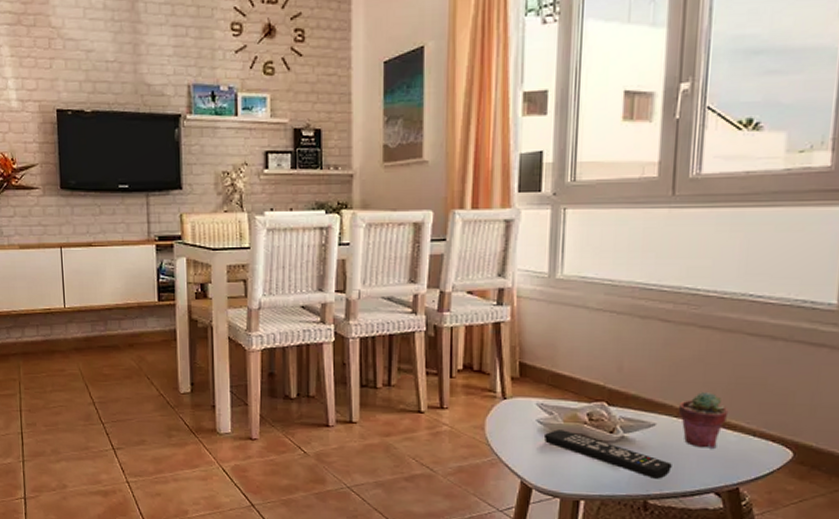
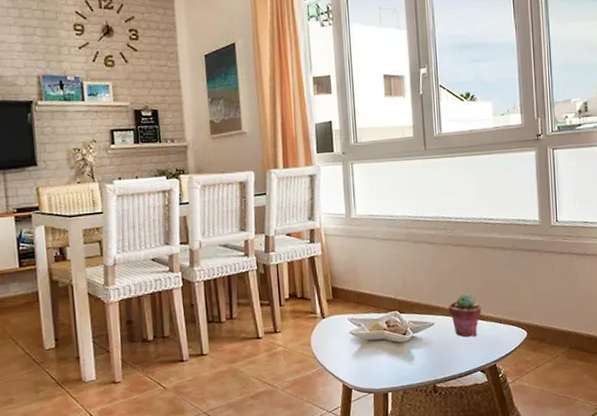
remote control: present [543,429,672,479] -> none [356,337,449,367]

